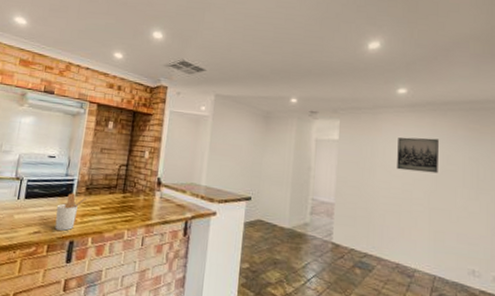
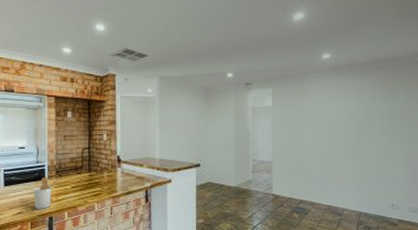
wall art: present [397,137,439,174] -> none [324,96,360,127]

